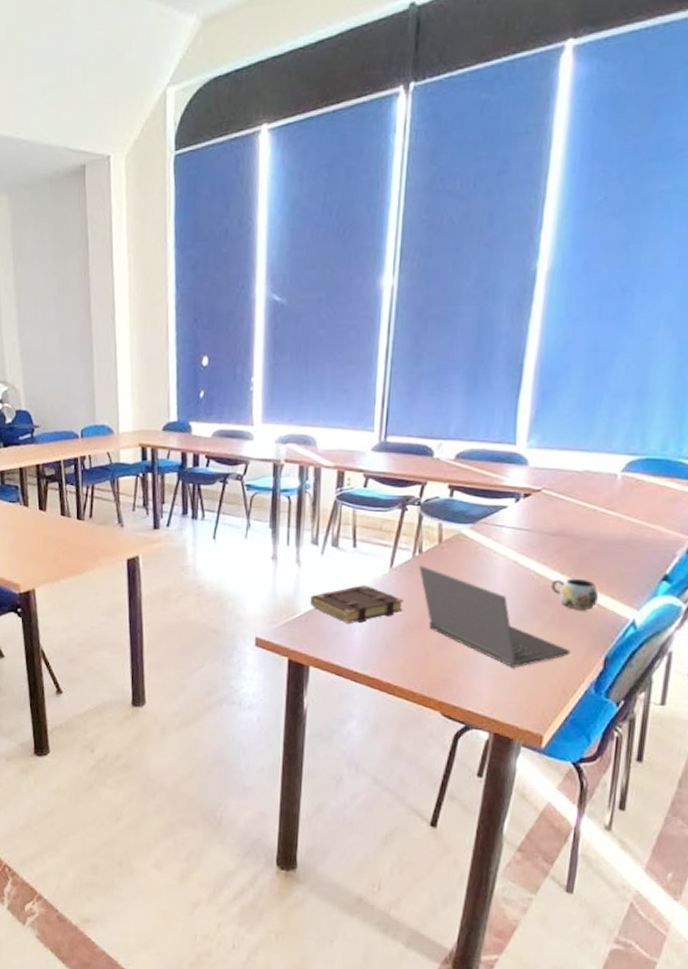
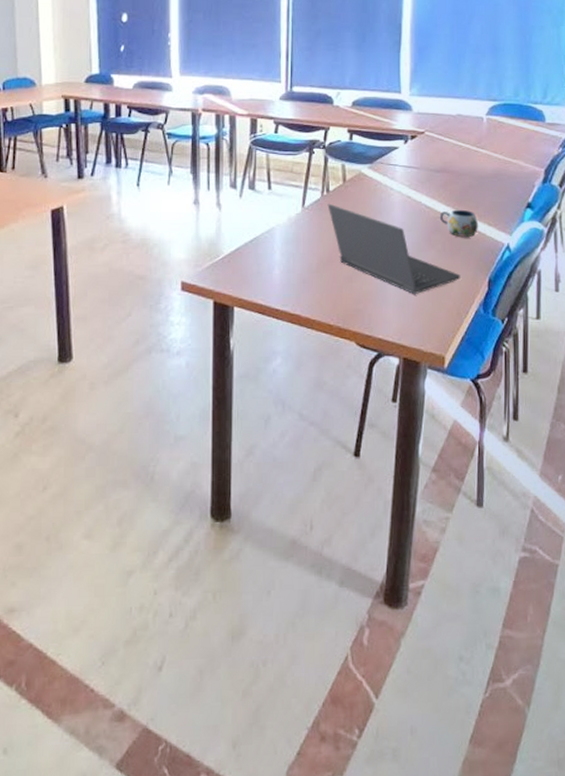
book: present [310,585,404,625] -> none [232,225,316,263]

